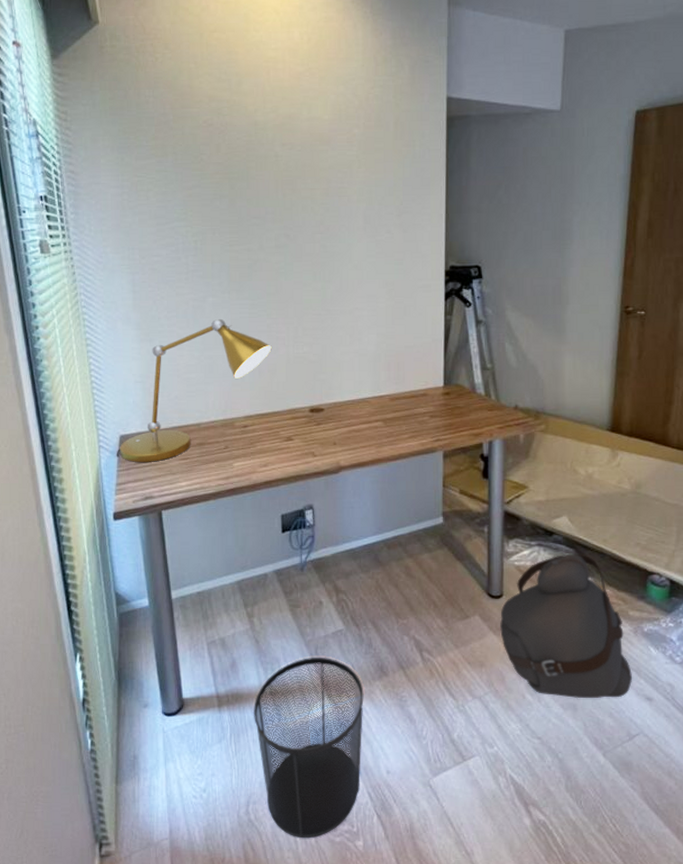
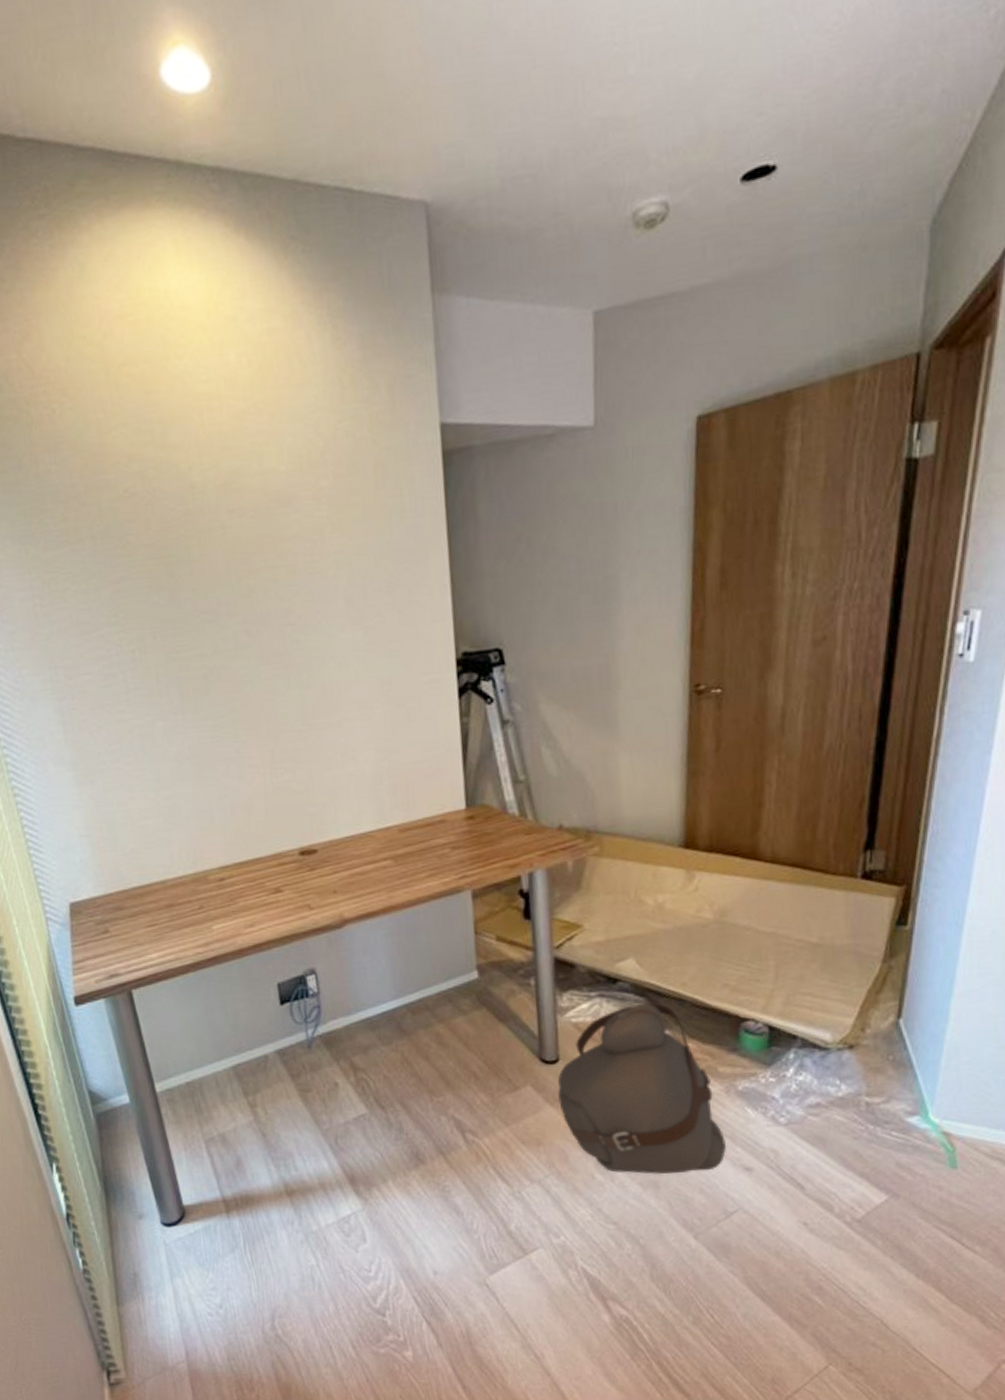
desk lamp: present [116,318,272,462] -> none [67,747,244,935]
waste bin: present [253,658,364,839] -> none [267,1148,403,1352]

